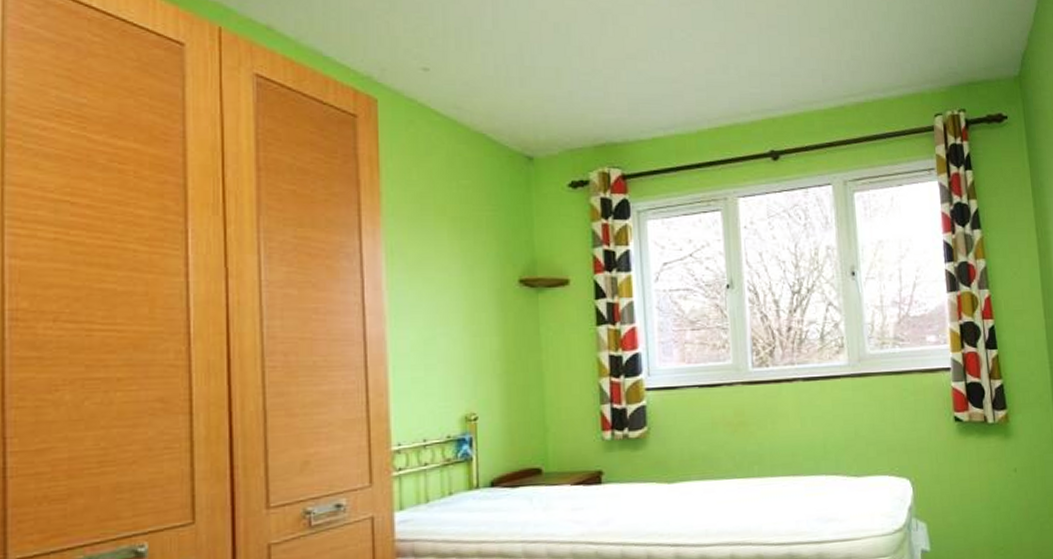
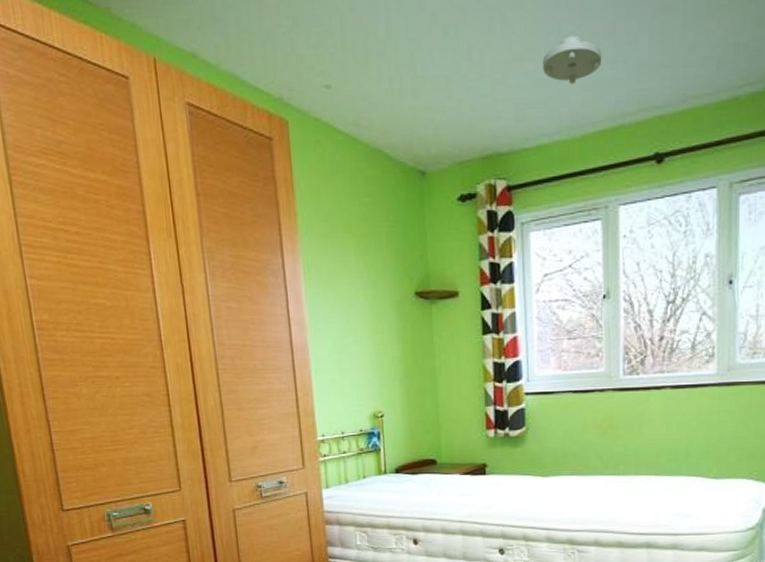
ceiling light: none [655,42,714,84] -> present [542,35,602,84]

